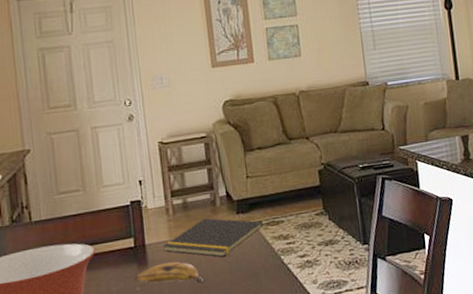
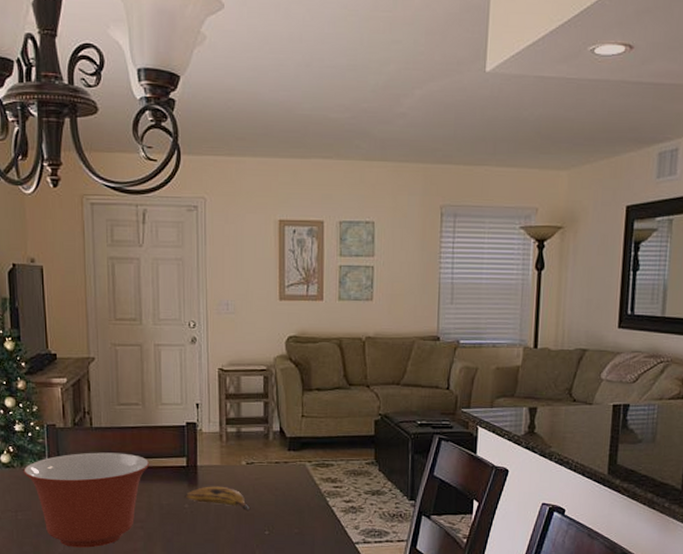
notepad: present [163,218,264,257] -> none [214,450,314,490]

